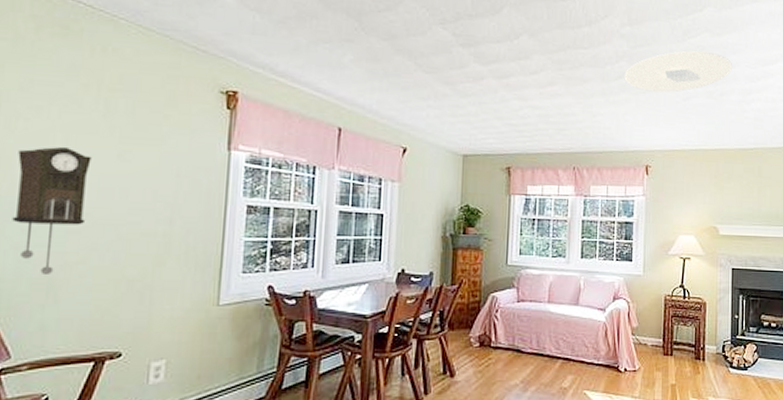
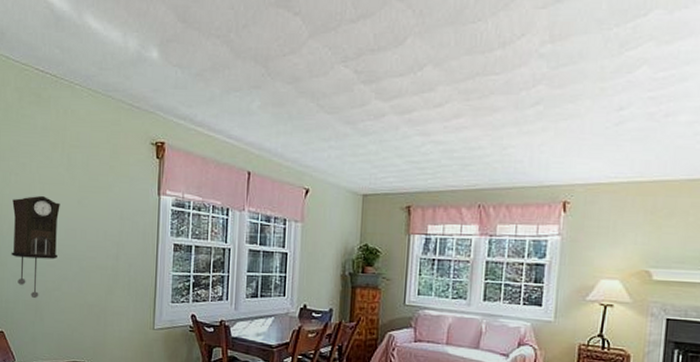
ceiling light: present [624,51,732,93] -> none [542,66,684,118]

